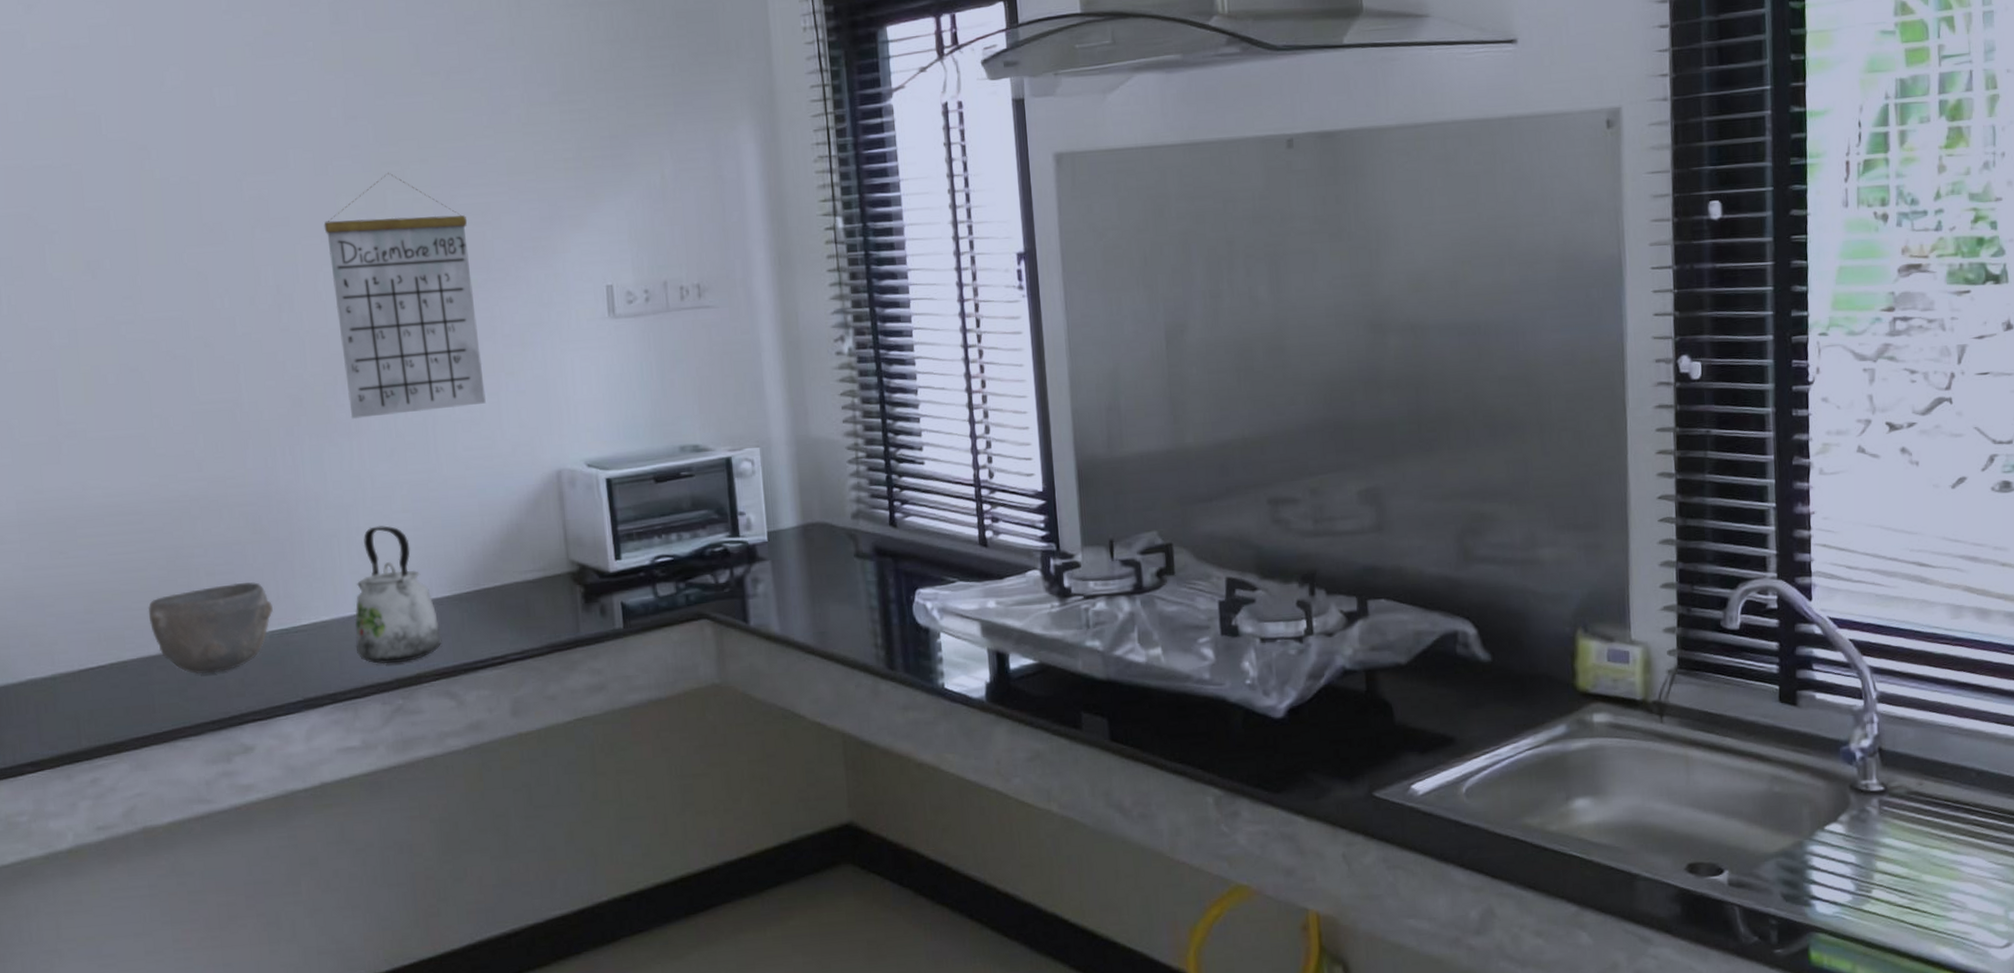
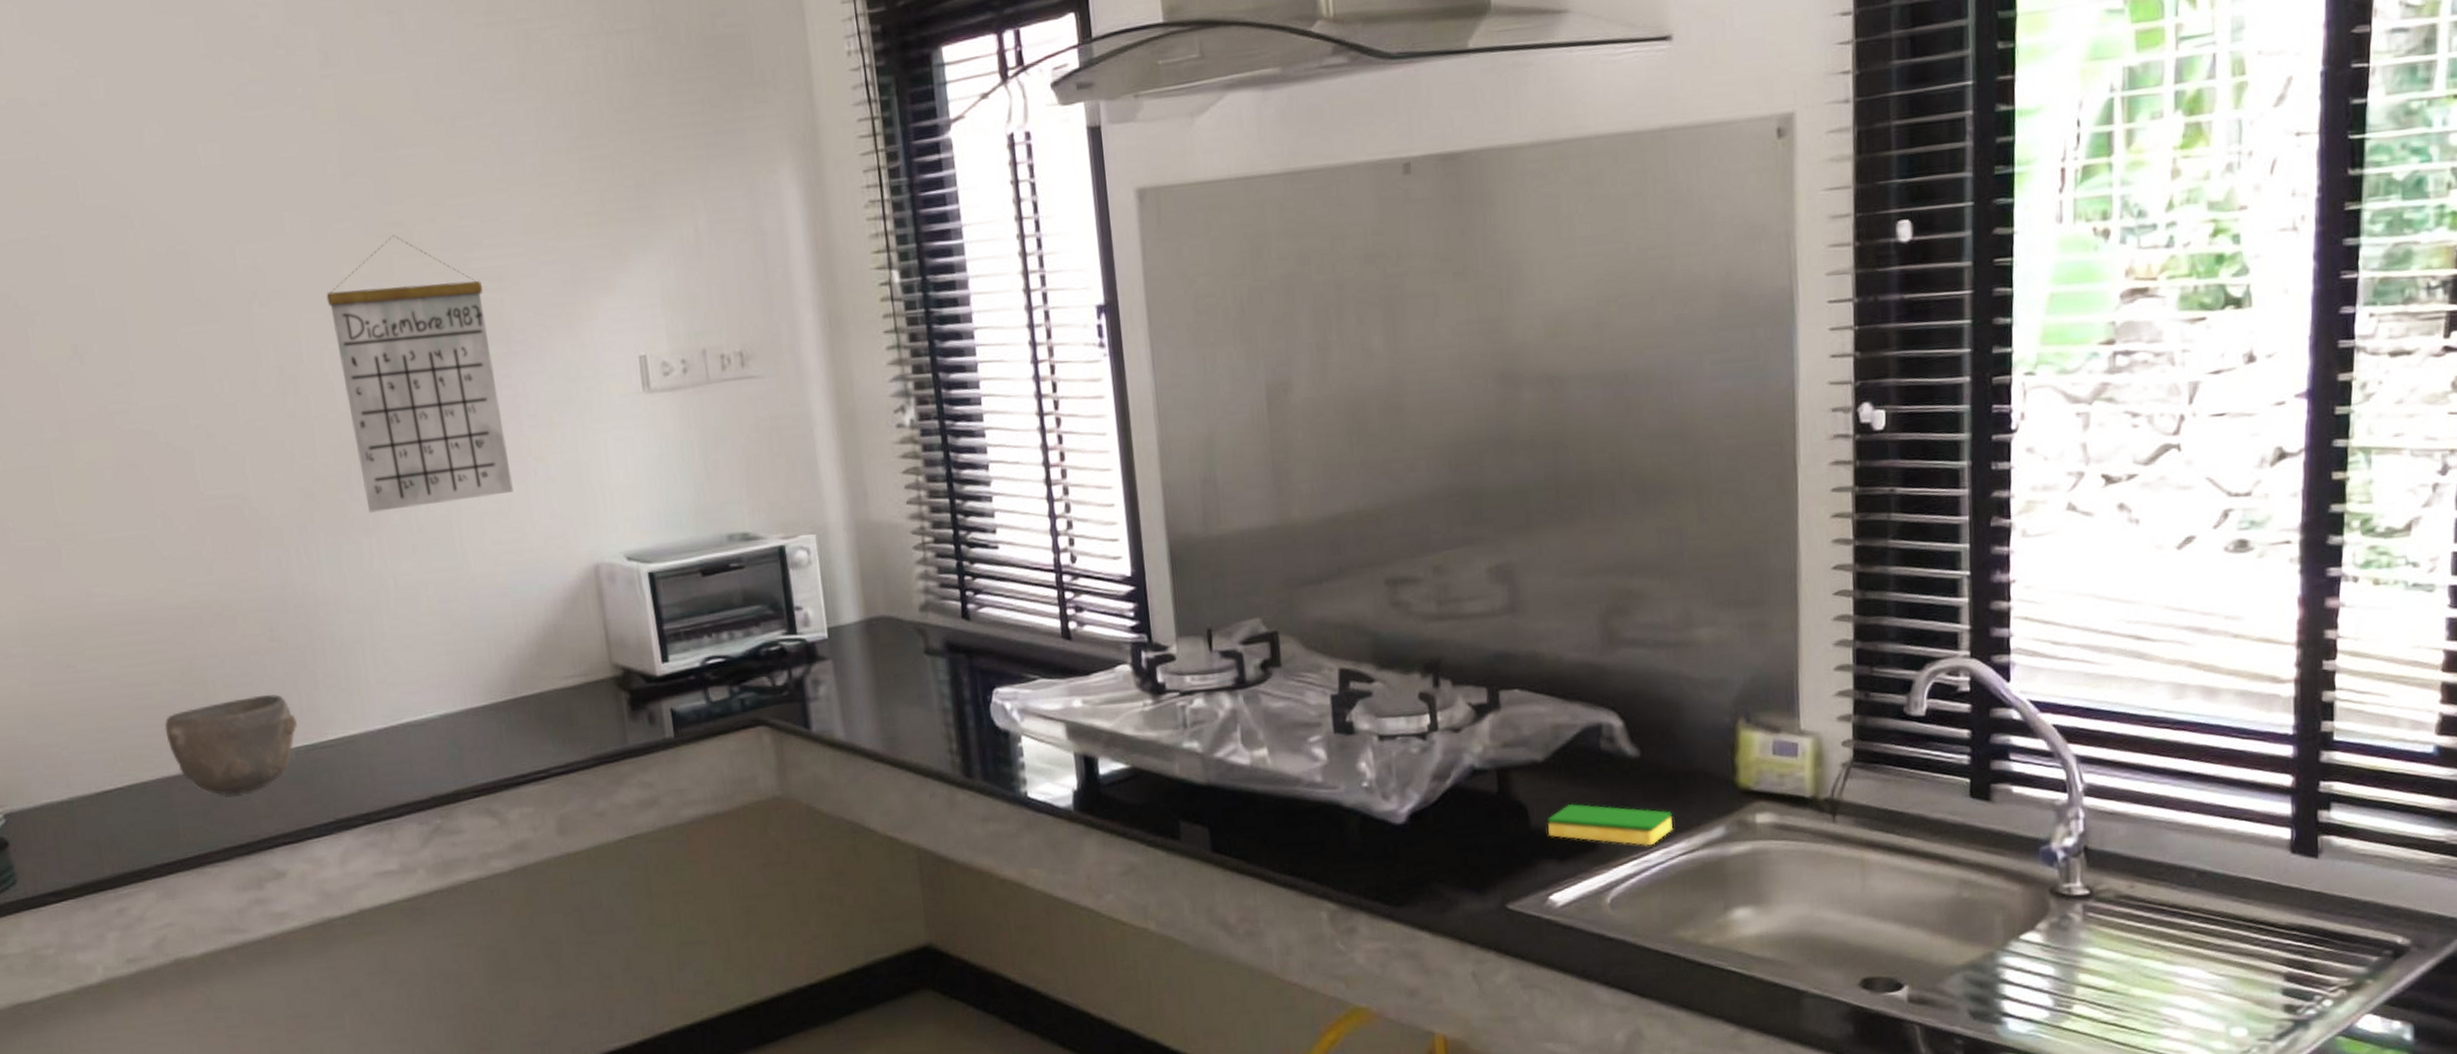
kettle: present [355,526,442,664] -> none [385,630,480,781]
dish sponge: none [1410,702,1521,742] -> present [1548,804,1674,846]

